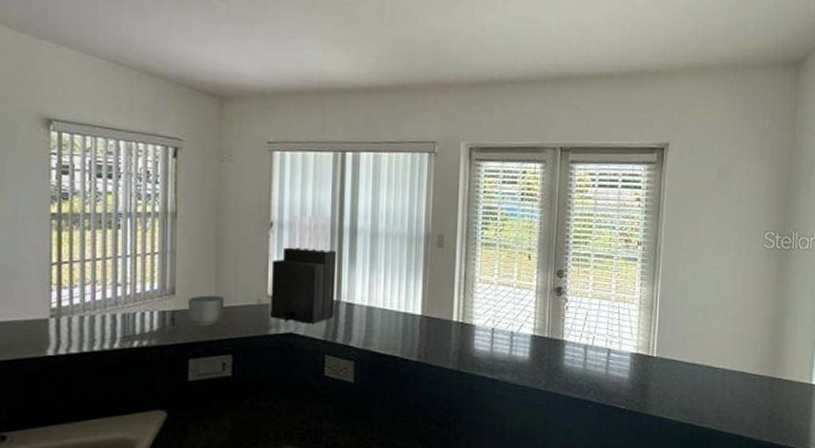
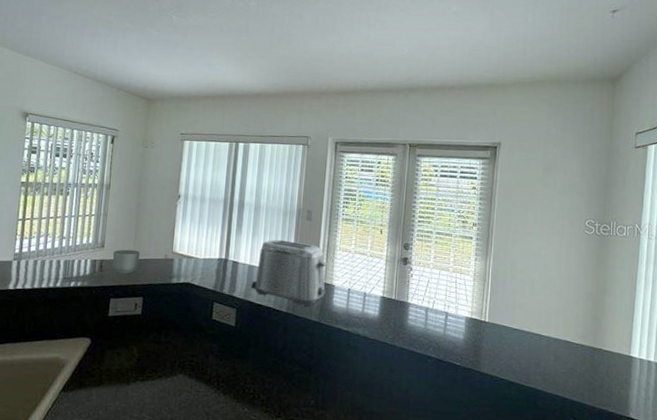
knife block: present [270,215,337,324] -> none [173,190,228,277]
toaster: none [372,272,465,352] -> present [251,239,327,306]

